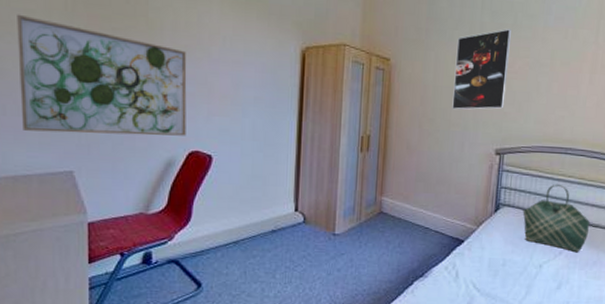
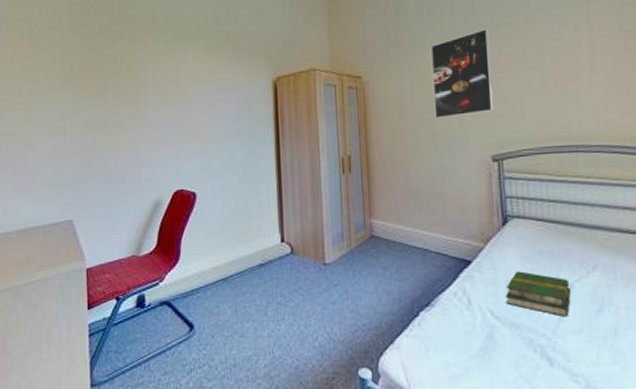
wall art: present [17,14,187,136] -> none [26,85,171,186]
book: none [486,252,540,291] -> present [505,271,571,317]
tote bag: present [522,184,590,253] -> none [536,187,626,267]

